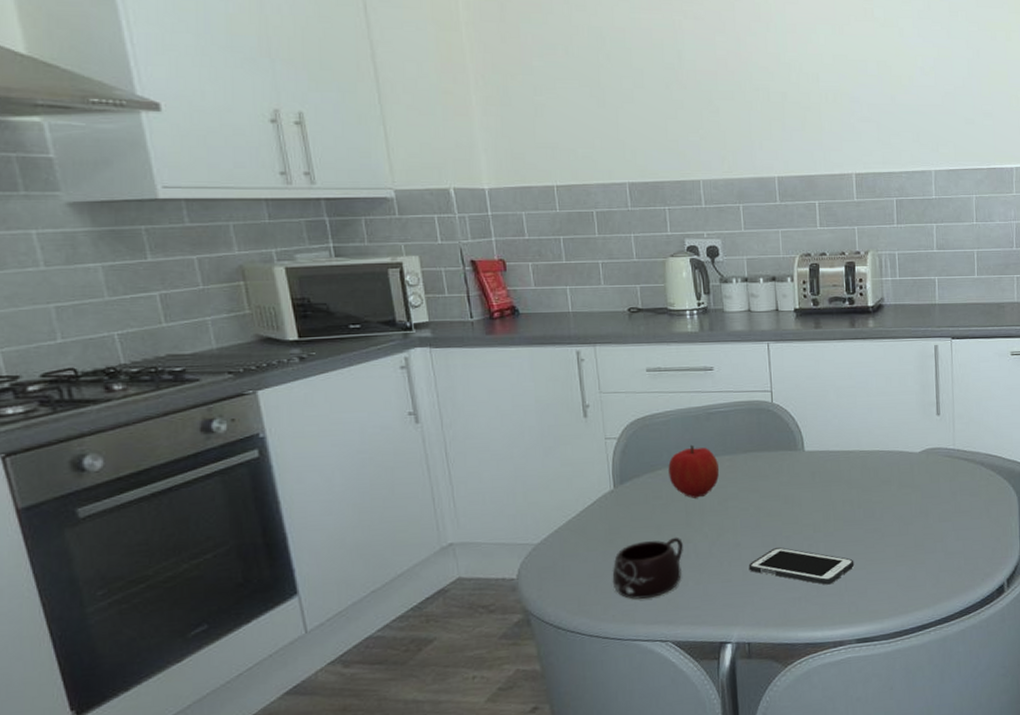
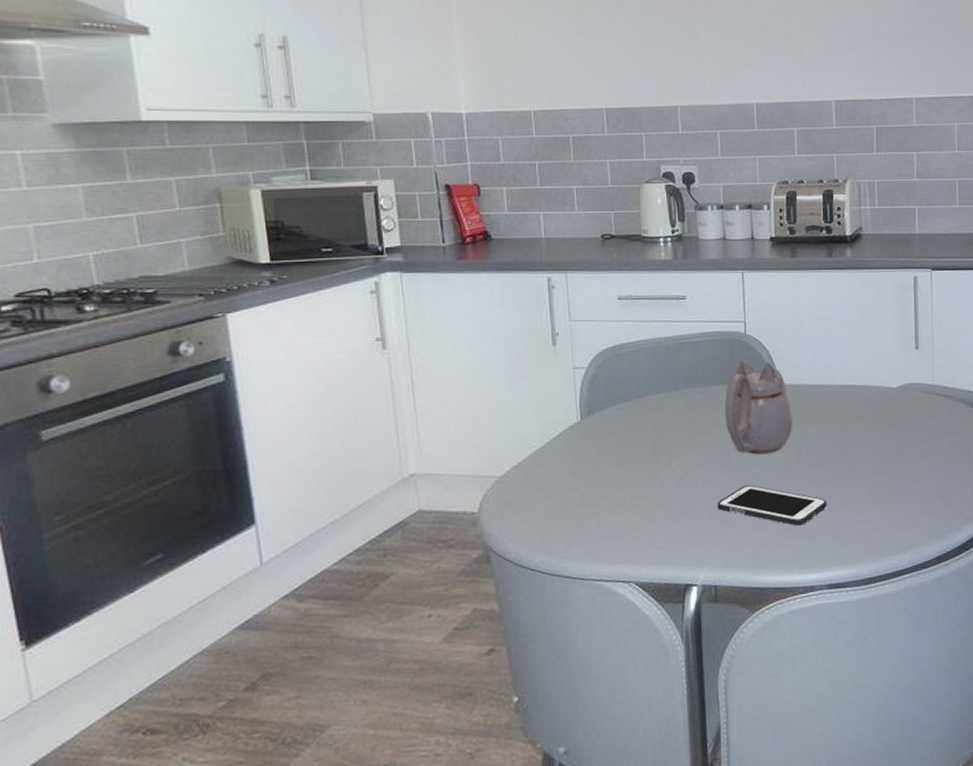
mug: present [612,537,683,599] -> none [576,472,650,537]
fruit: present [668,444,720,498] -> none [637,376,690,432]
teapot: none [754,428,820,519] -> present [725,360,793,455]

